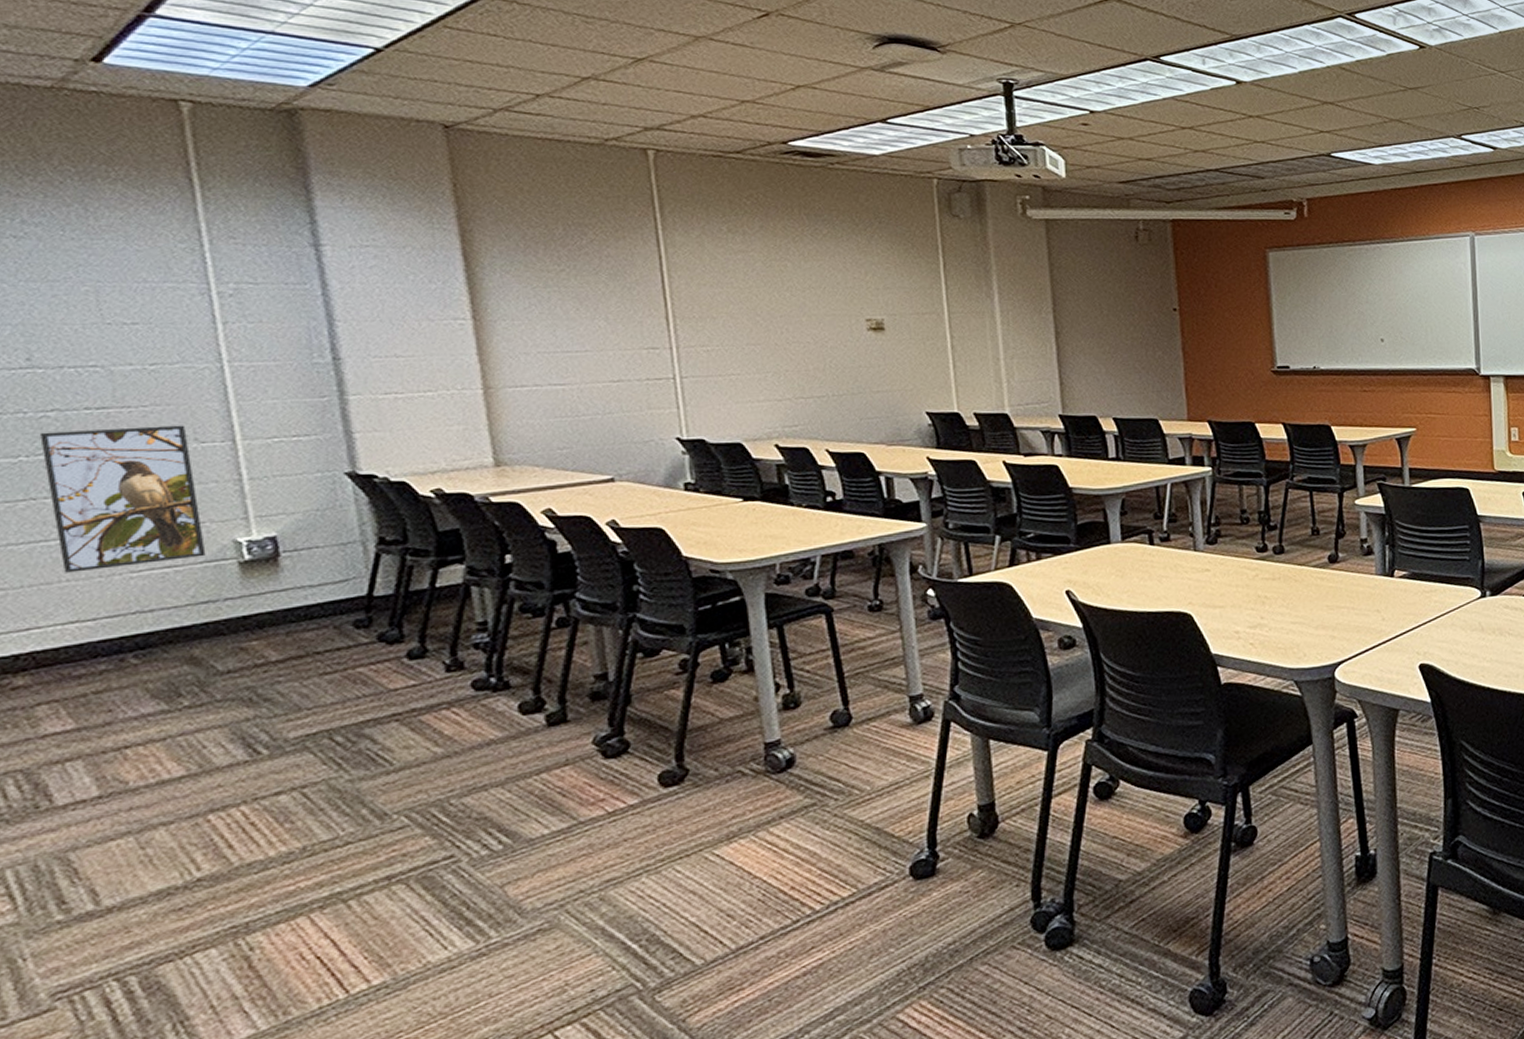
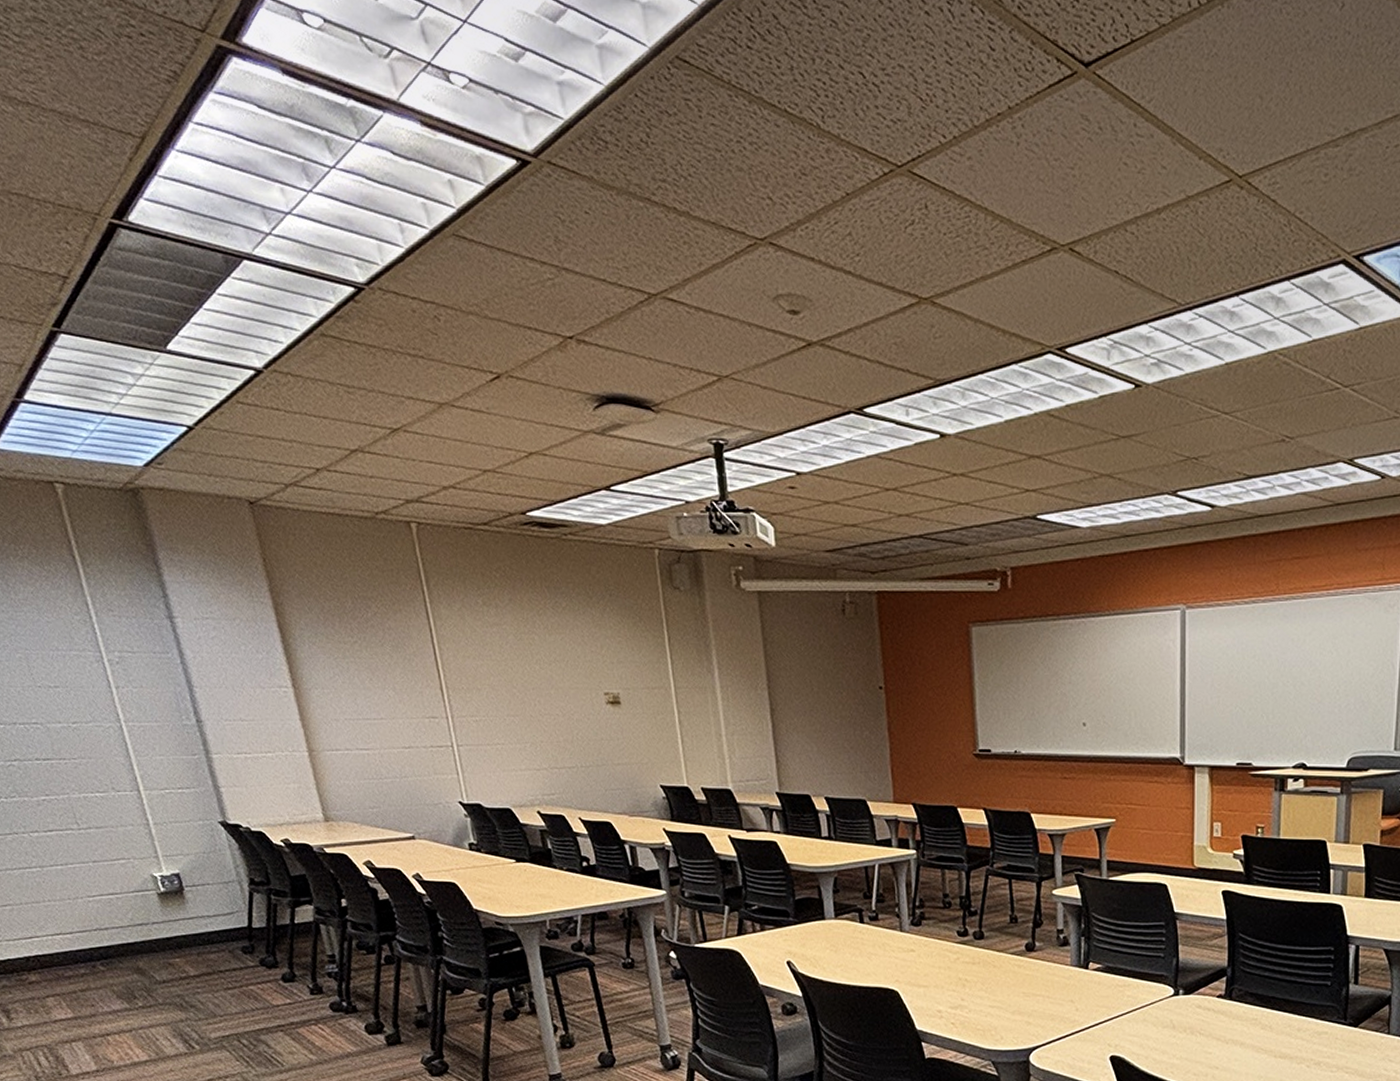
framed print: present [40,425,206,573] -> none [11,776,135,895]

